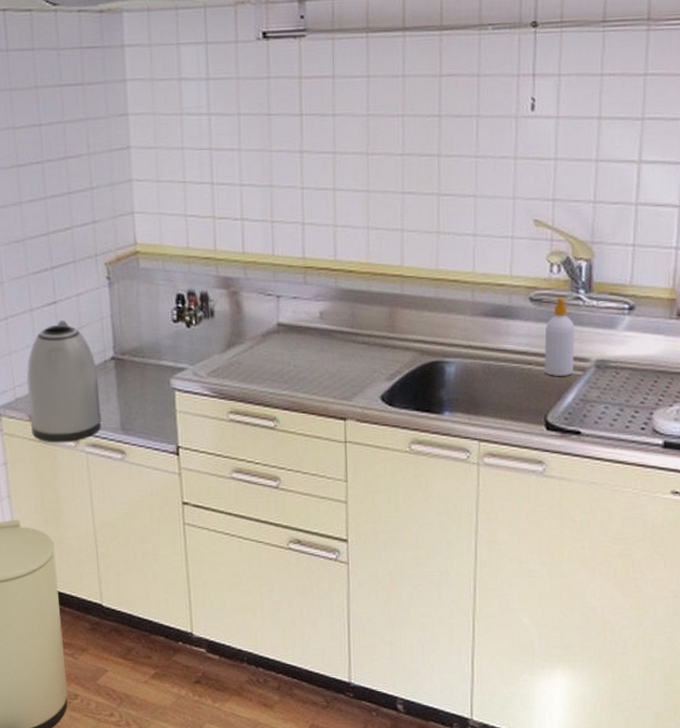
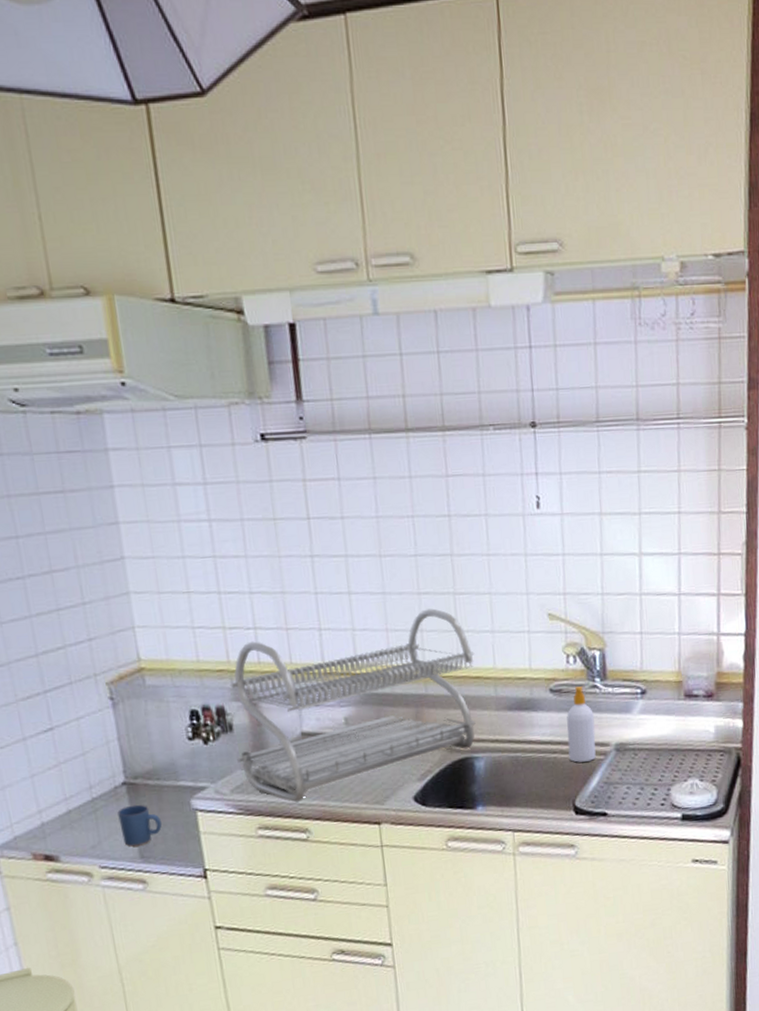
kettle: present [26,320,102,444] -> none [25,747,118,881]
mug: none [105,379,143,418] -> present [117,804,162,847]
dish rack: none [214,209,454,391] -> present [229,608,476,803]

